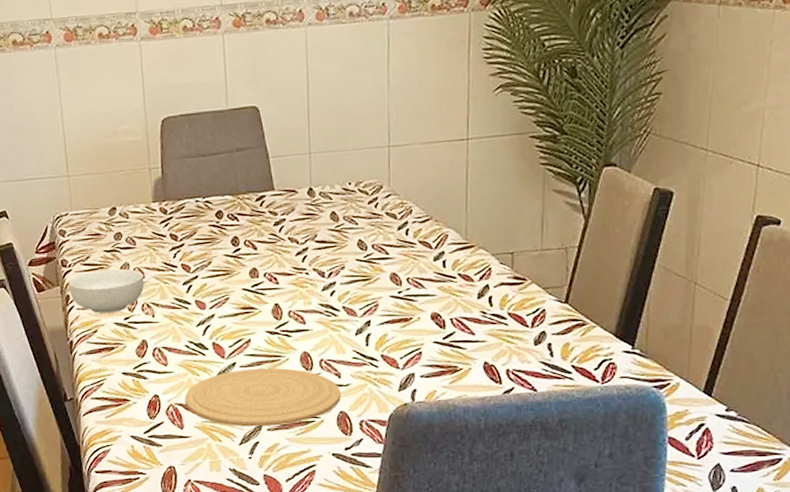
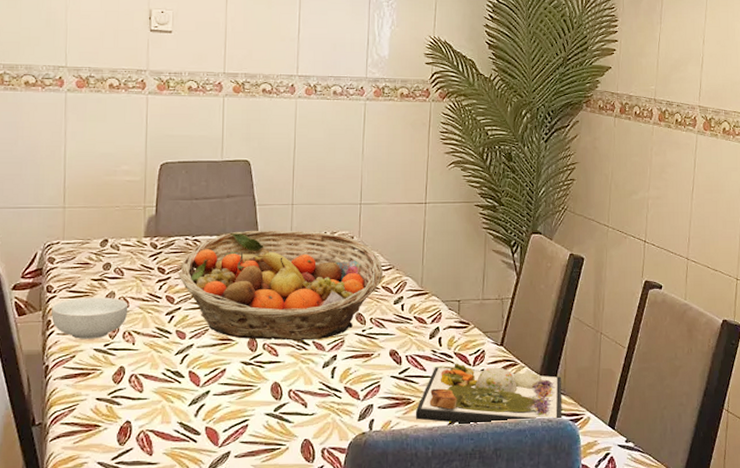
plate: present [184,367,341,427] -> none [156,396,306,454]
fruit basket: none [192,183,419,307] -> present [179,230,383,341]
dinner plate: none [463,325,644,394] -> present [415,363,562,425]

